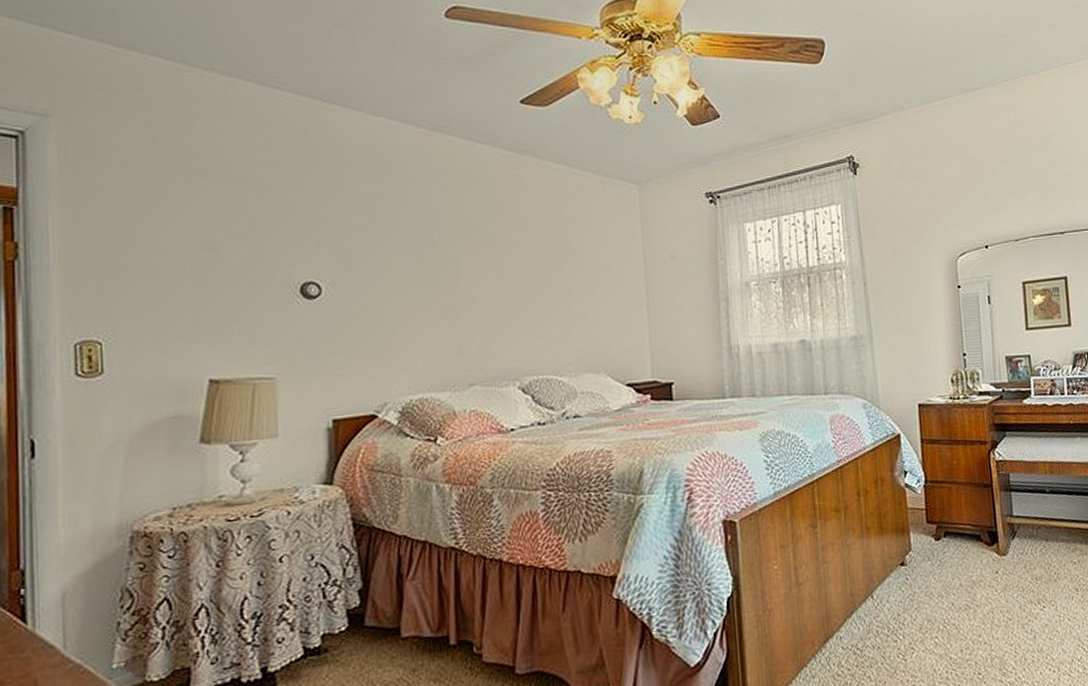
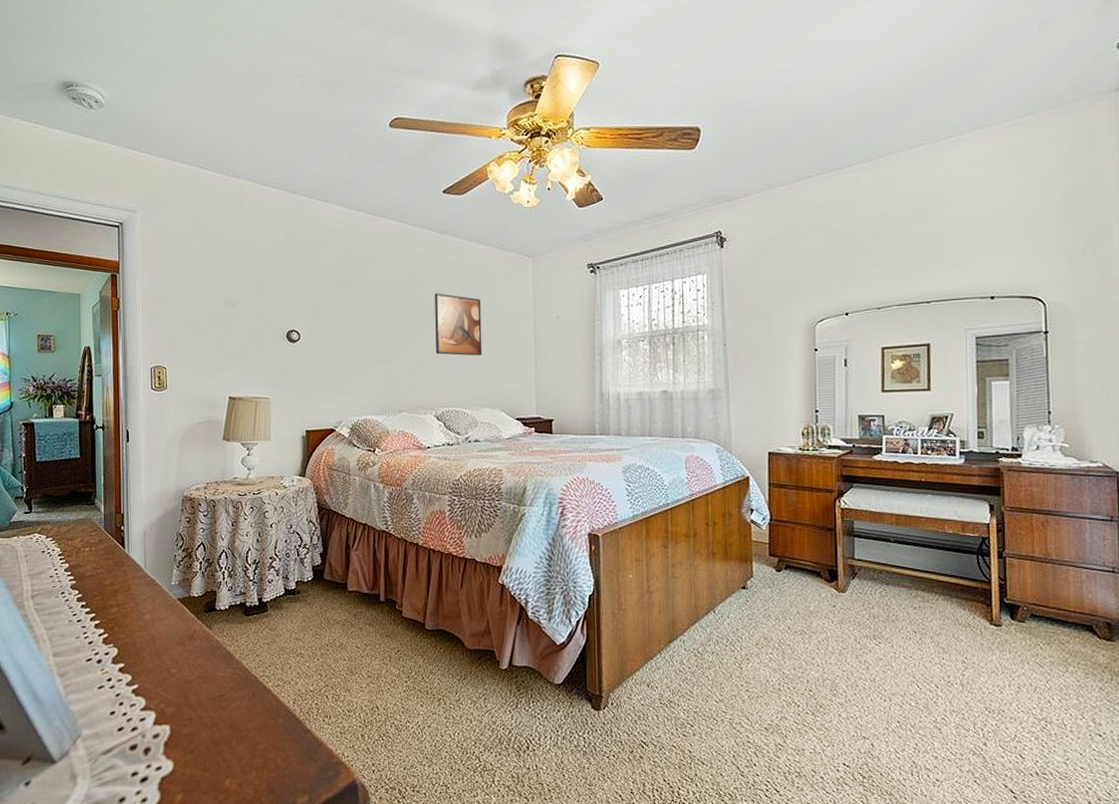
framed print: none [513,229,580,308] -> present [434,293,482,356]

